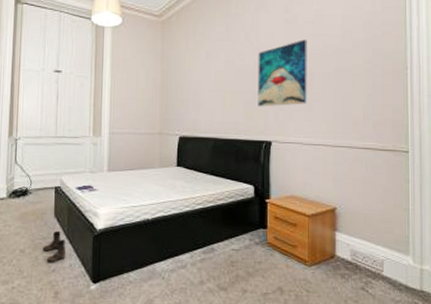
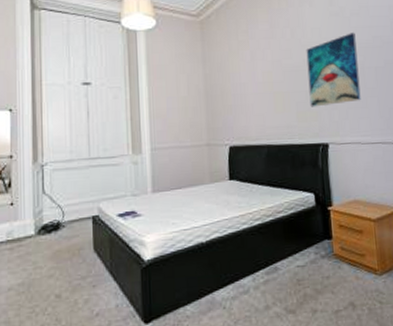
boots: present [43,230,66,262] -> none [82,267,111,305]

